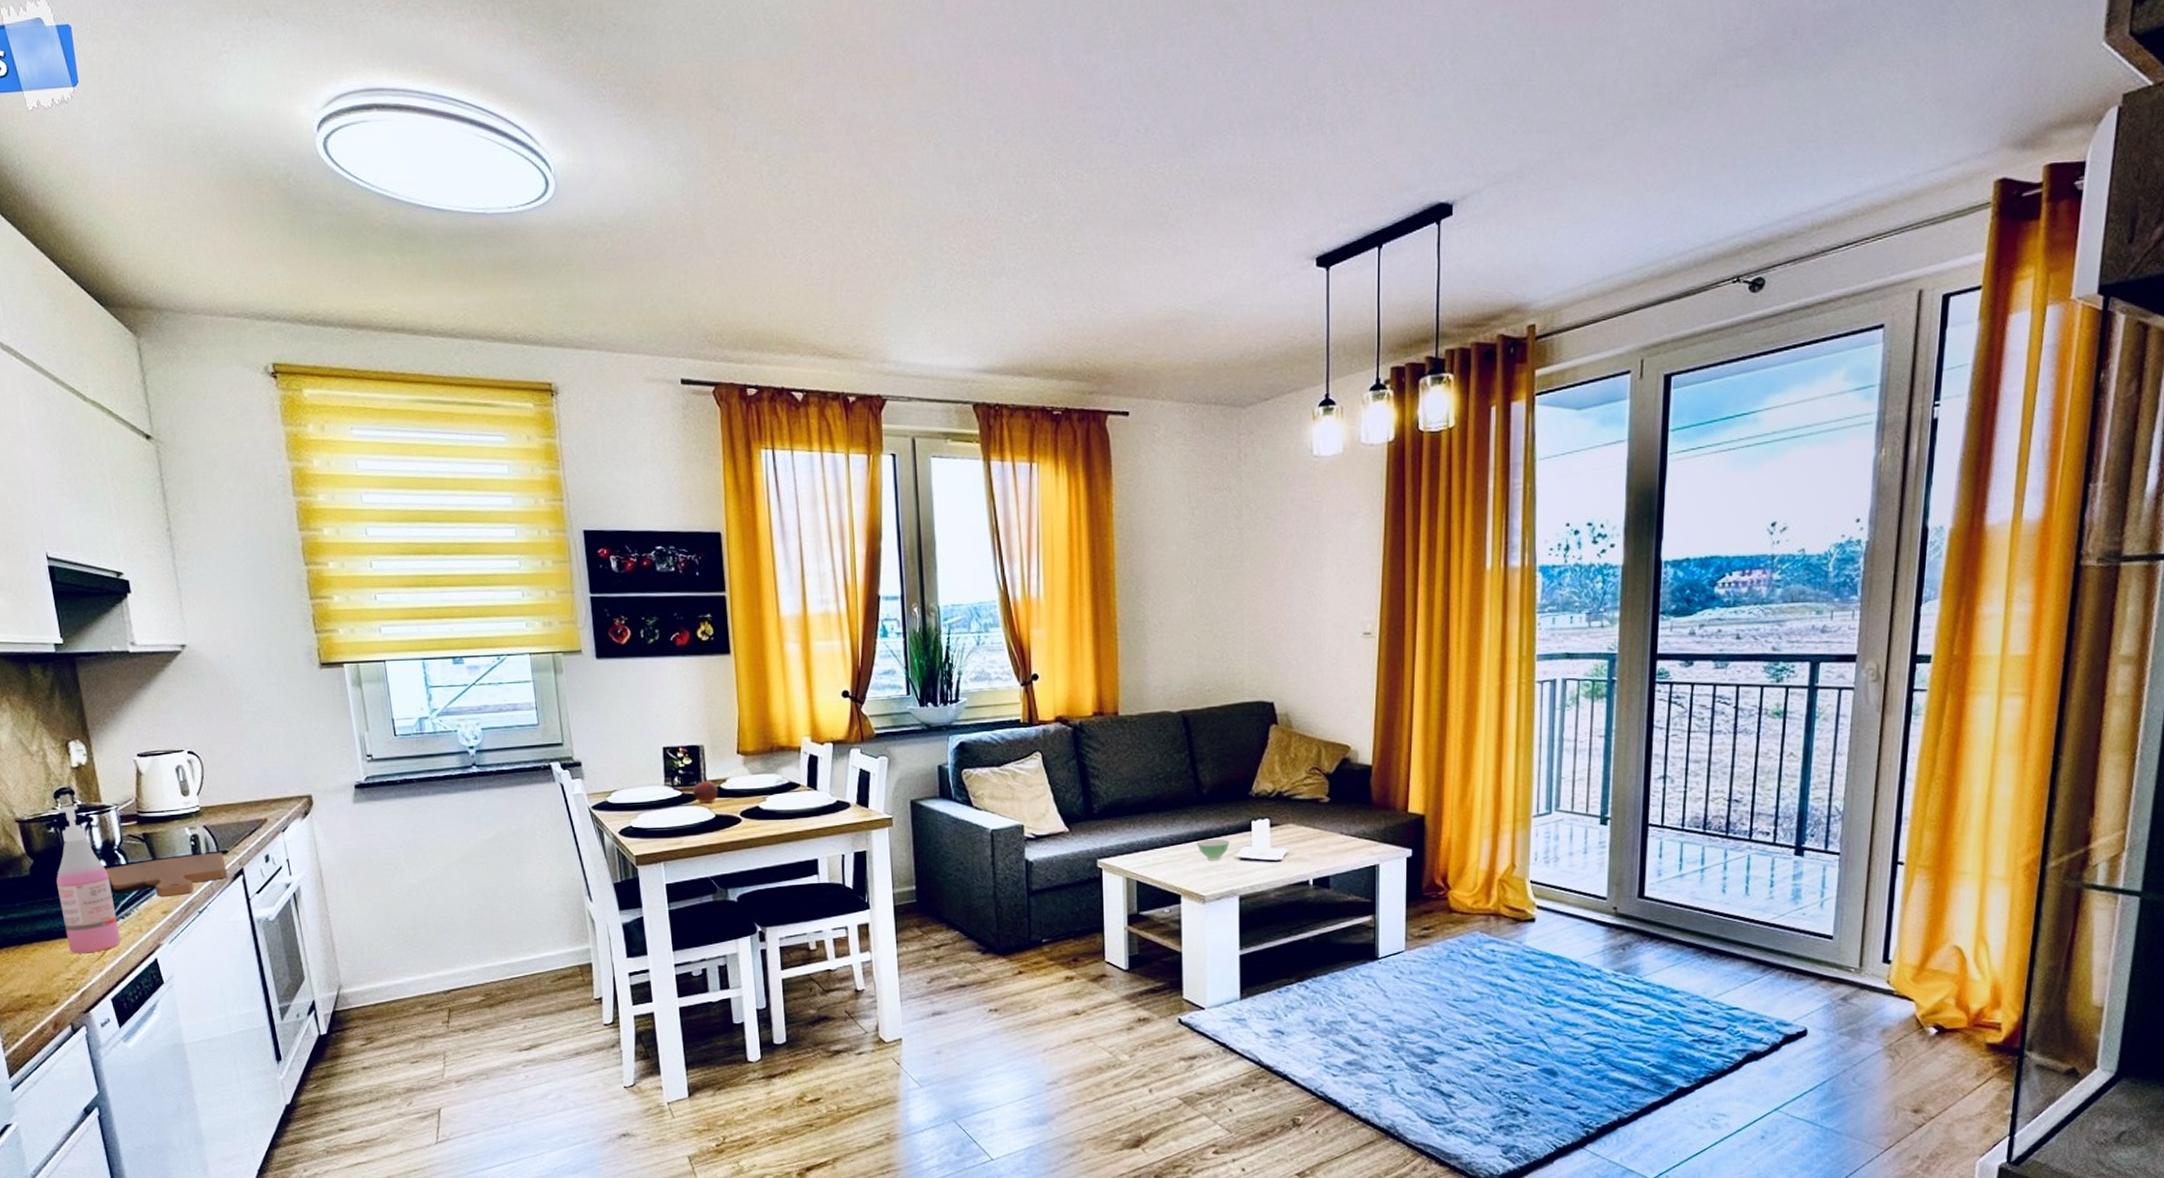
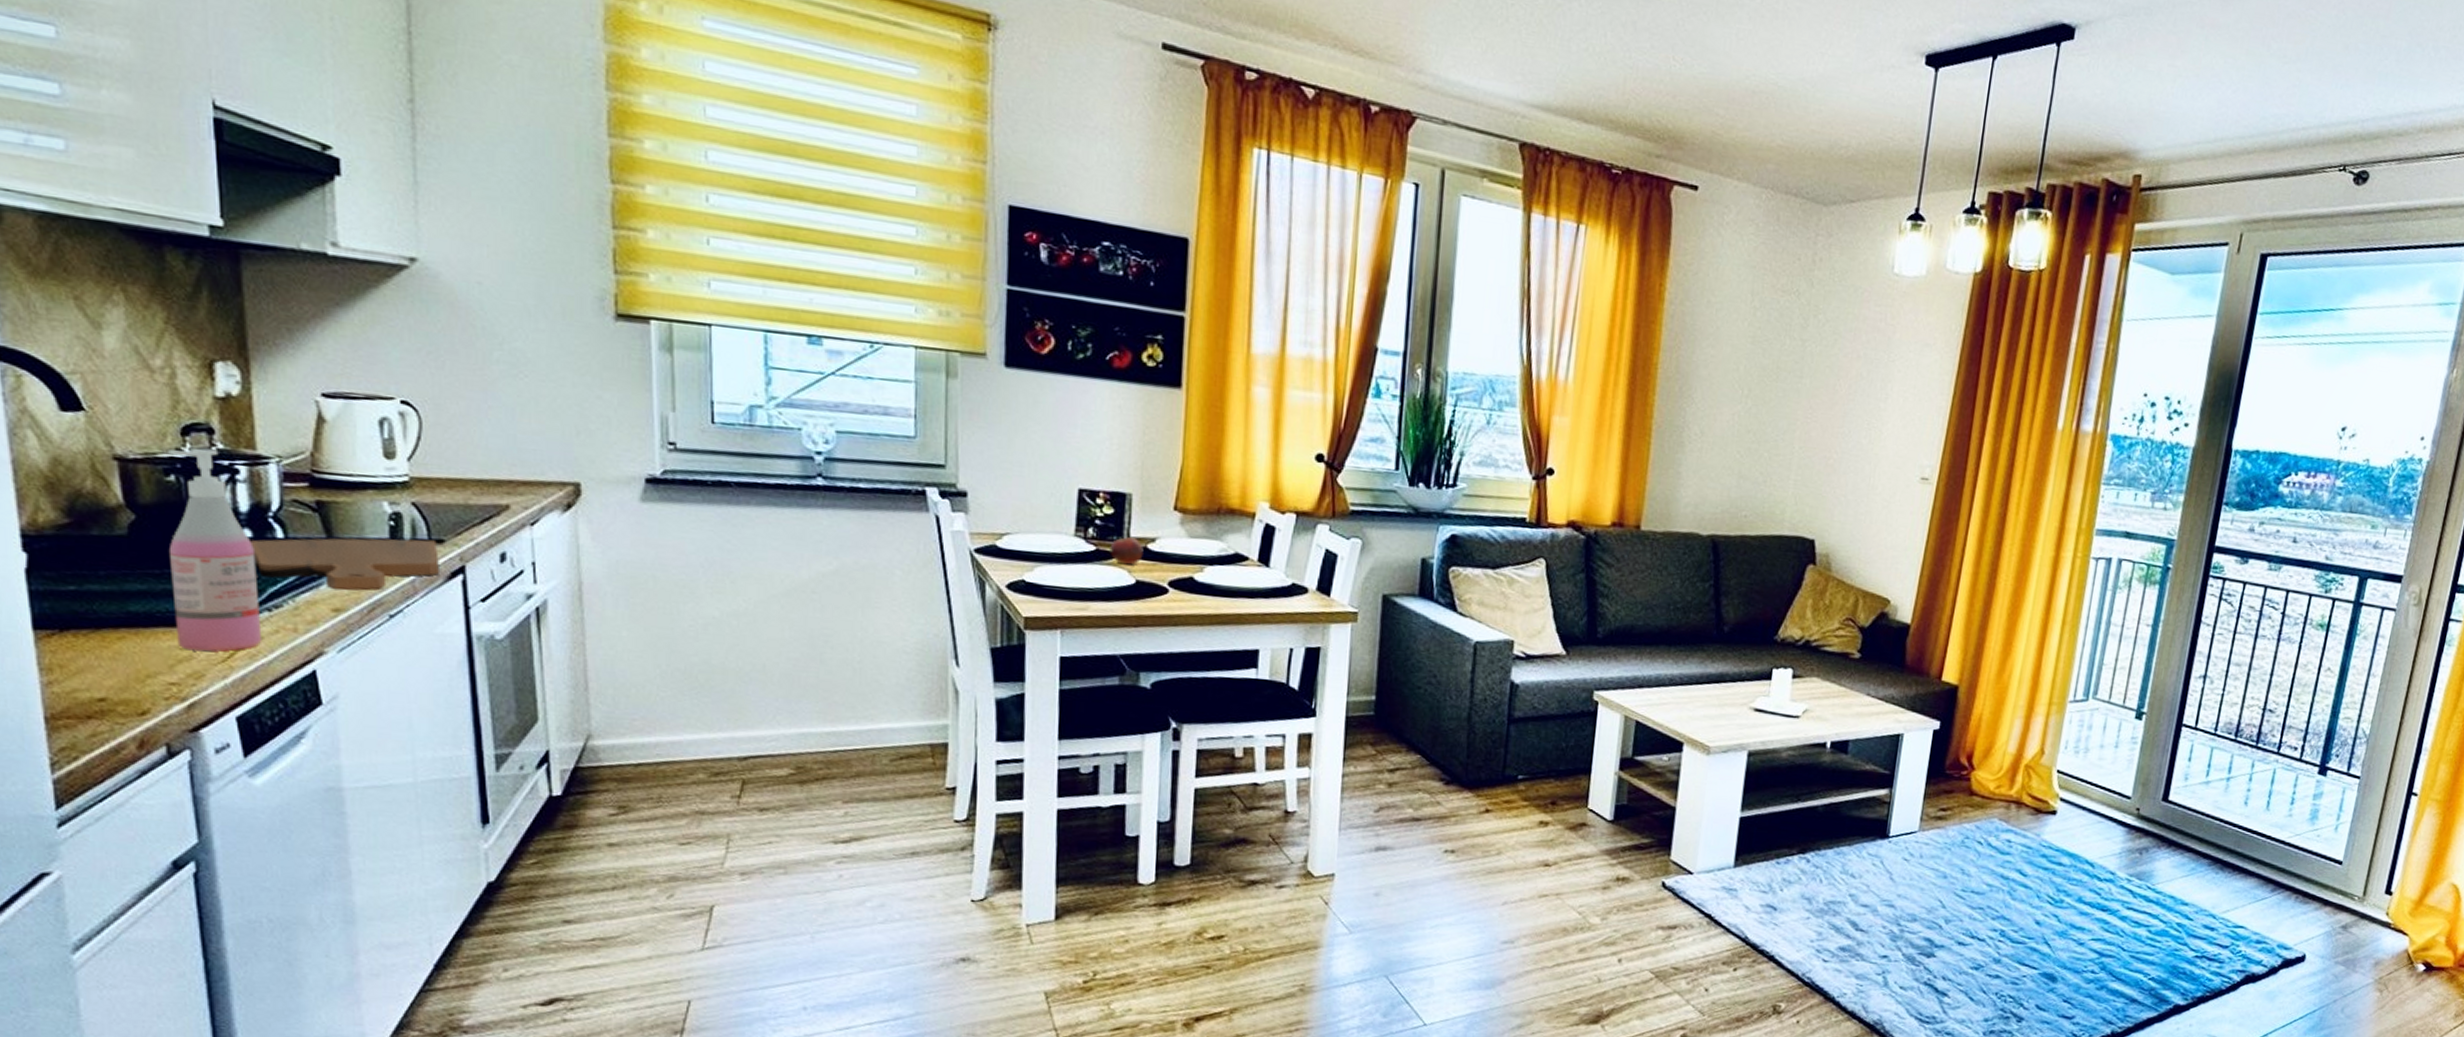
bowl: present [1197,839,1230,861] -> none [1709,683,1746,709]

